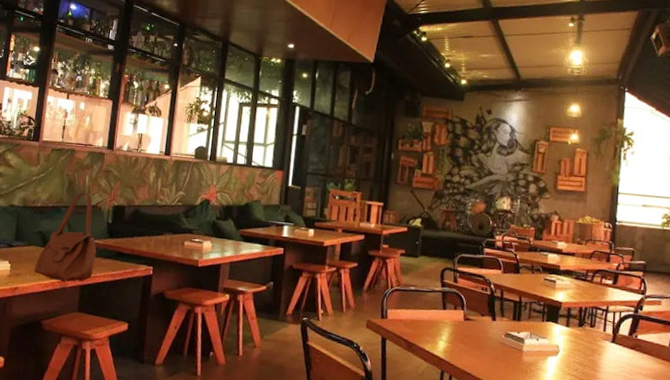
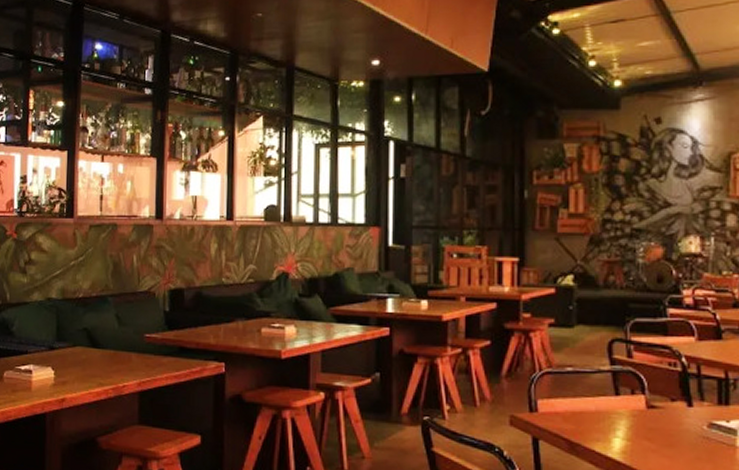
handbag: present [34,192,97,281] -> none [82,275,154,388]

